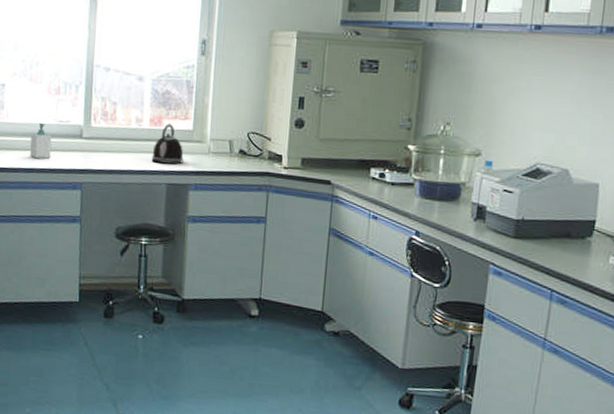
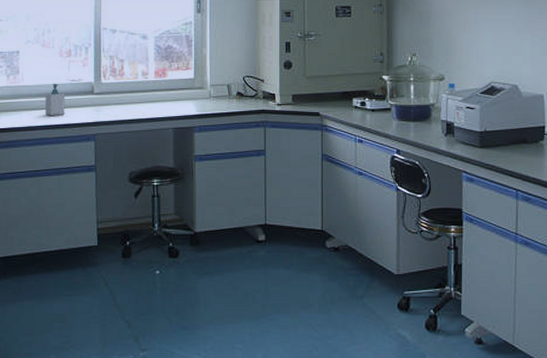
kettle: present [151,123,184,165] -> none [158,74,187,110]

